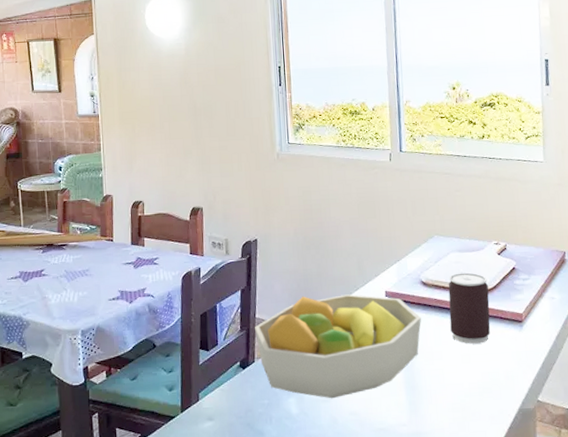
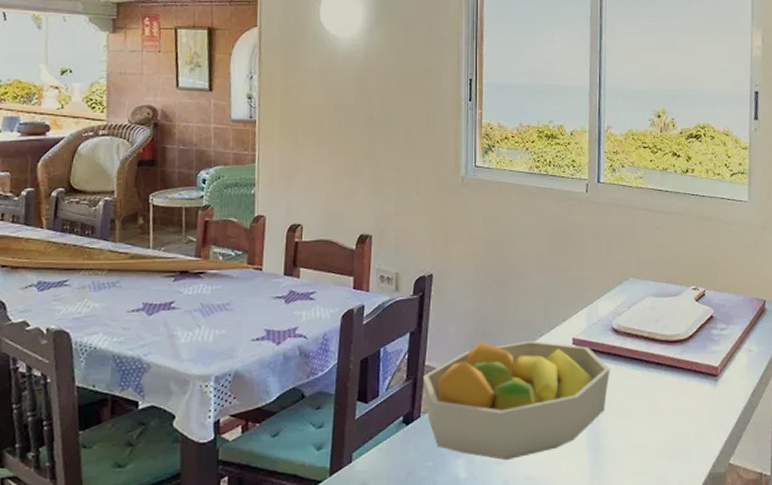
beverage can: present [448,272,491,344] -> none [640,320,684,400]

